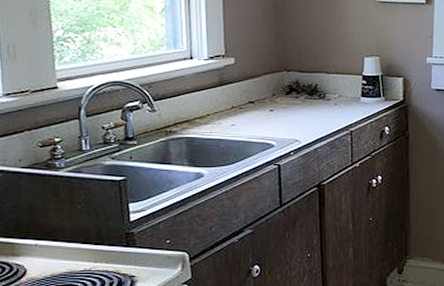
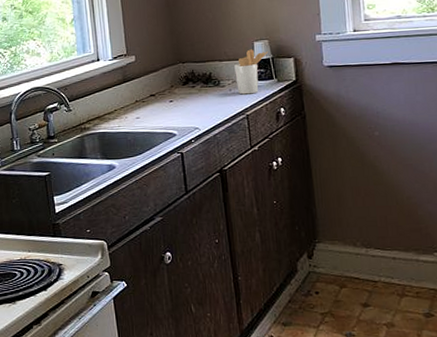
utensil holder: none [342,64,378,110] -> present [234,49,268,95]

